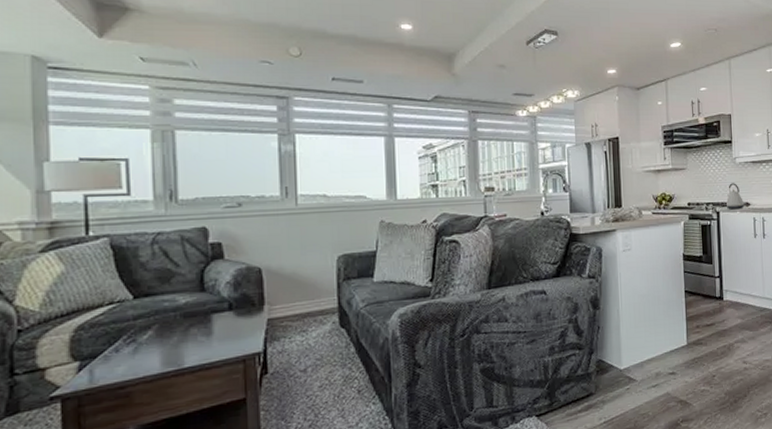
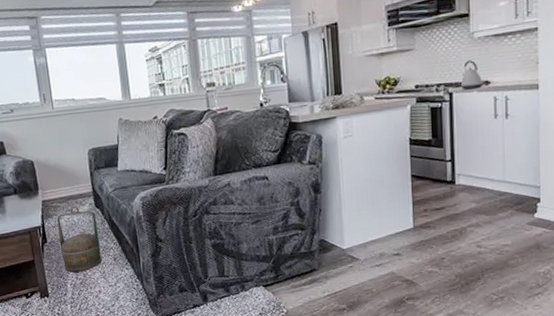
decorative basket: none [285,325,342,412] -> present [57,206,102,273]

